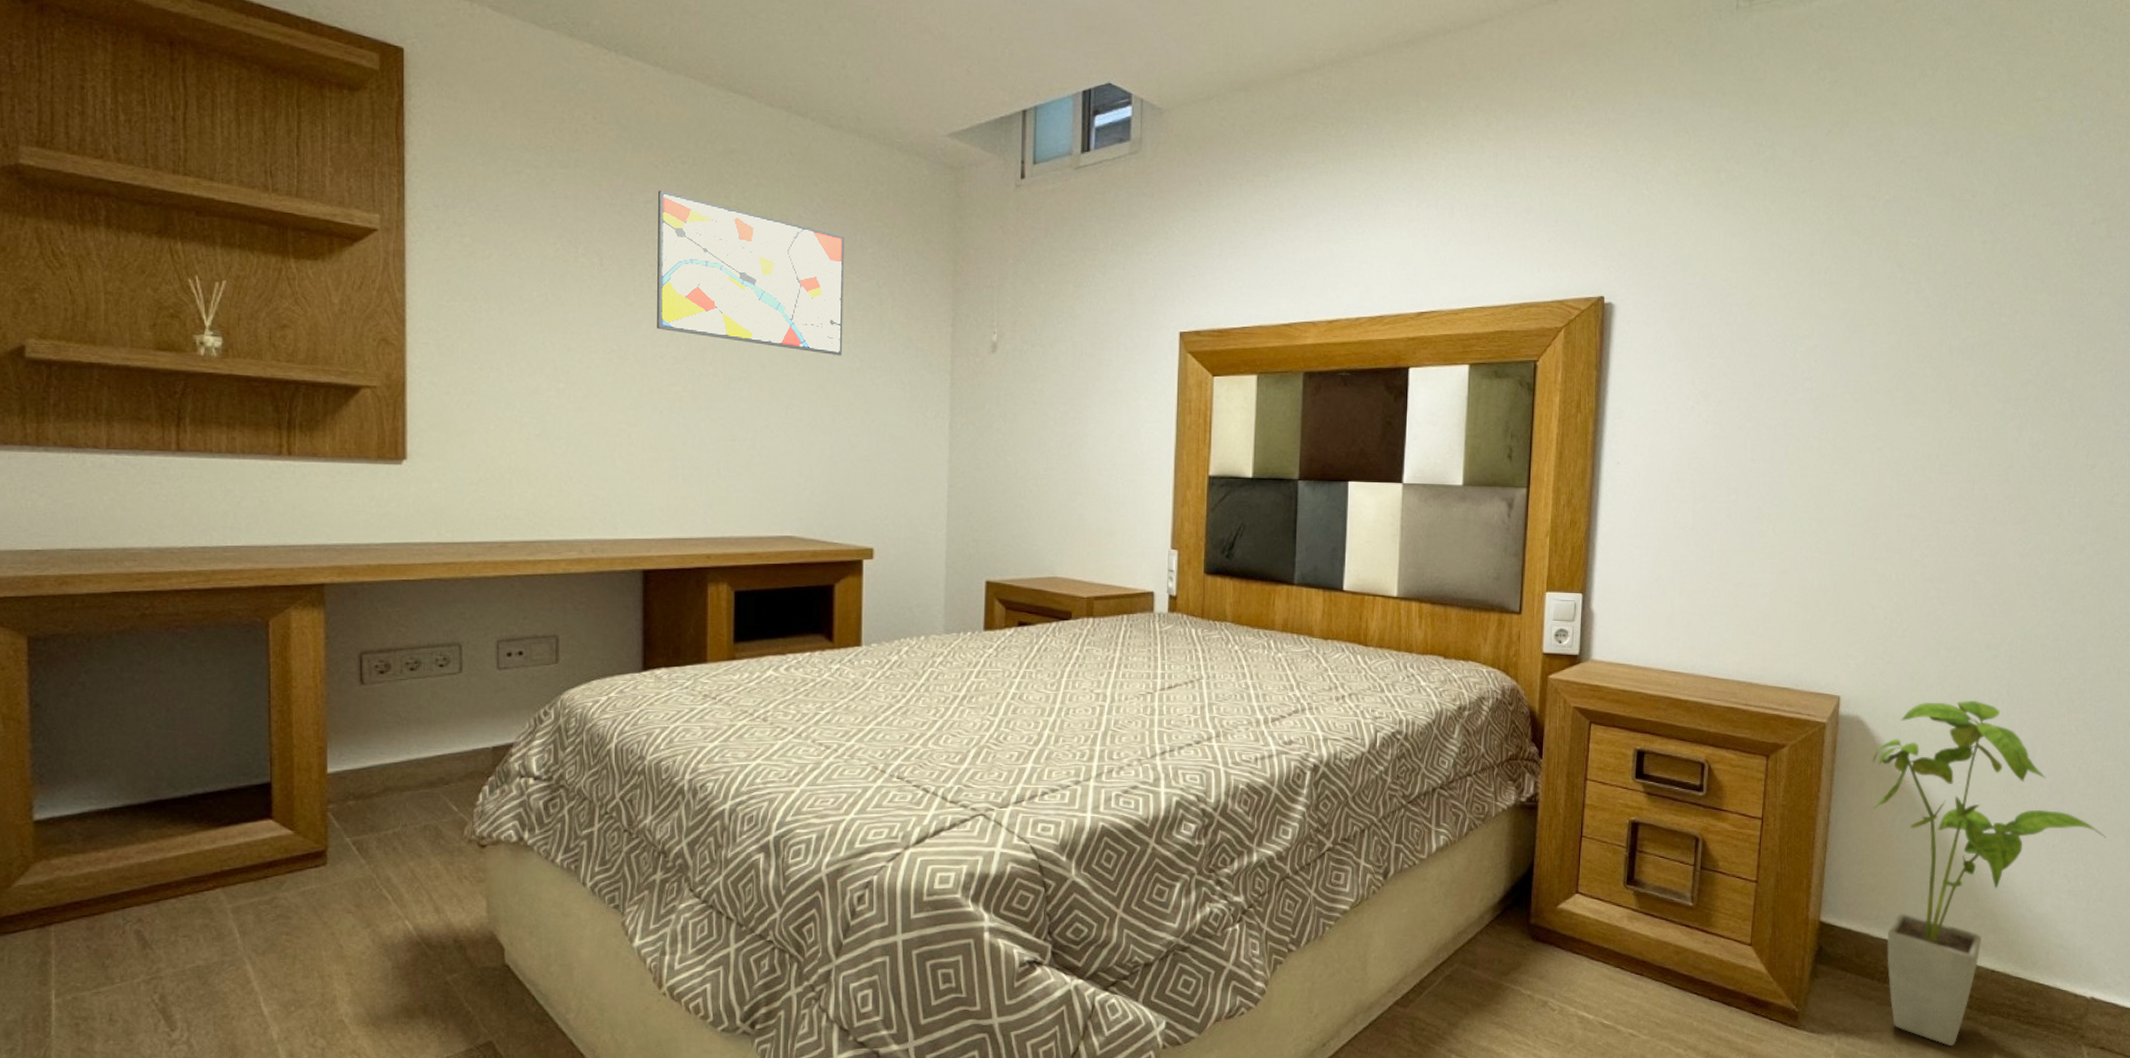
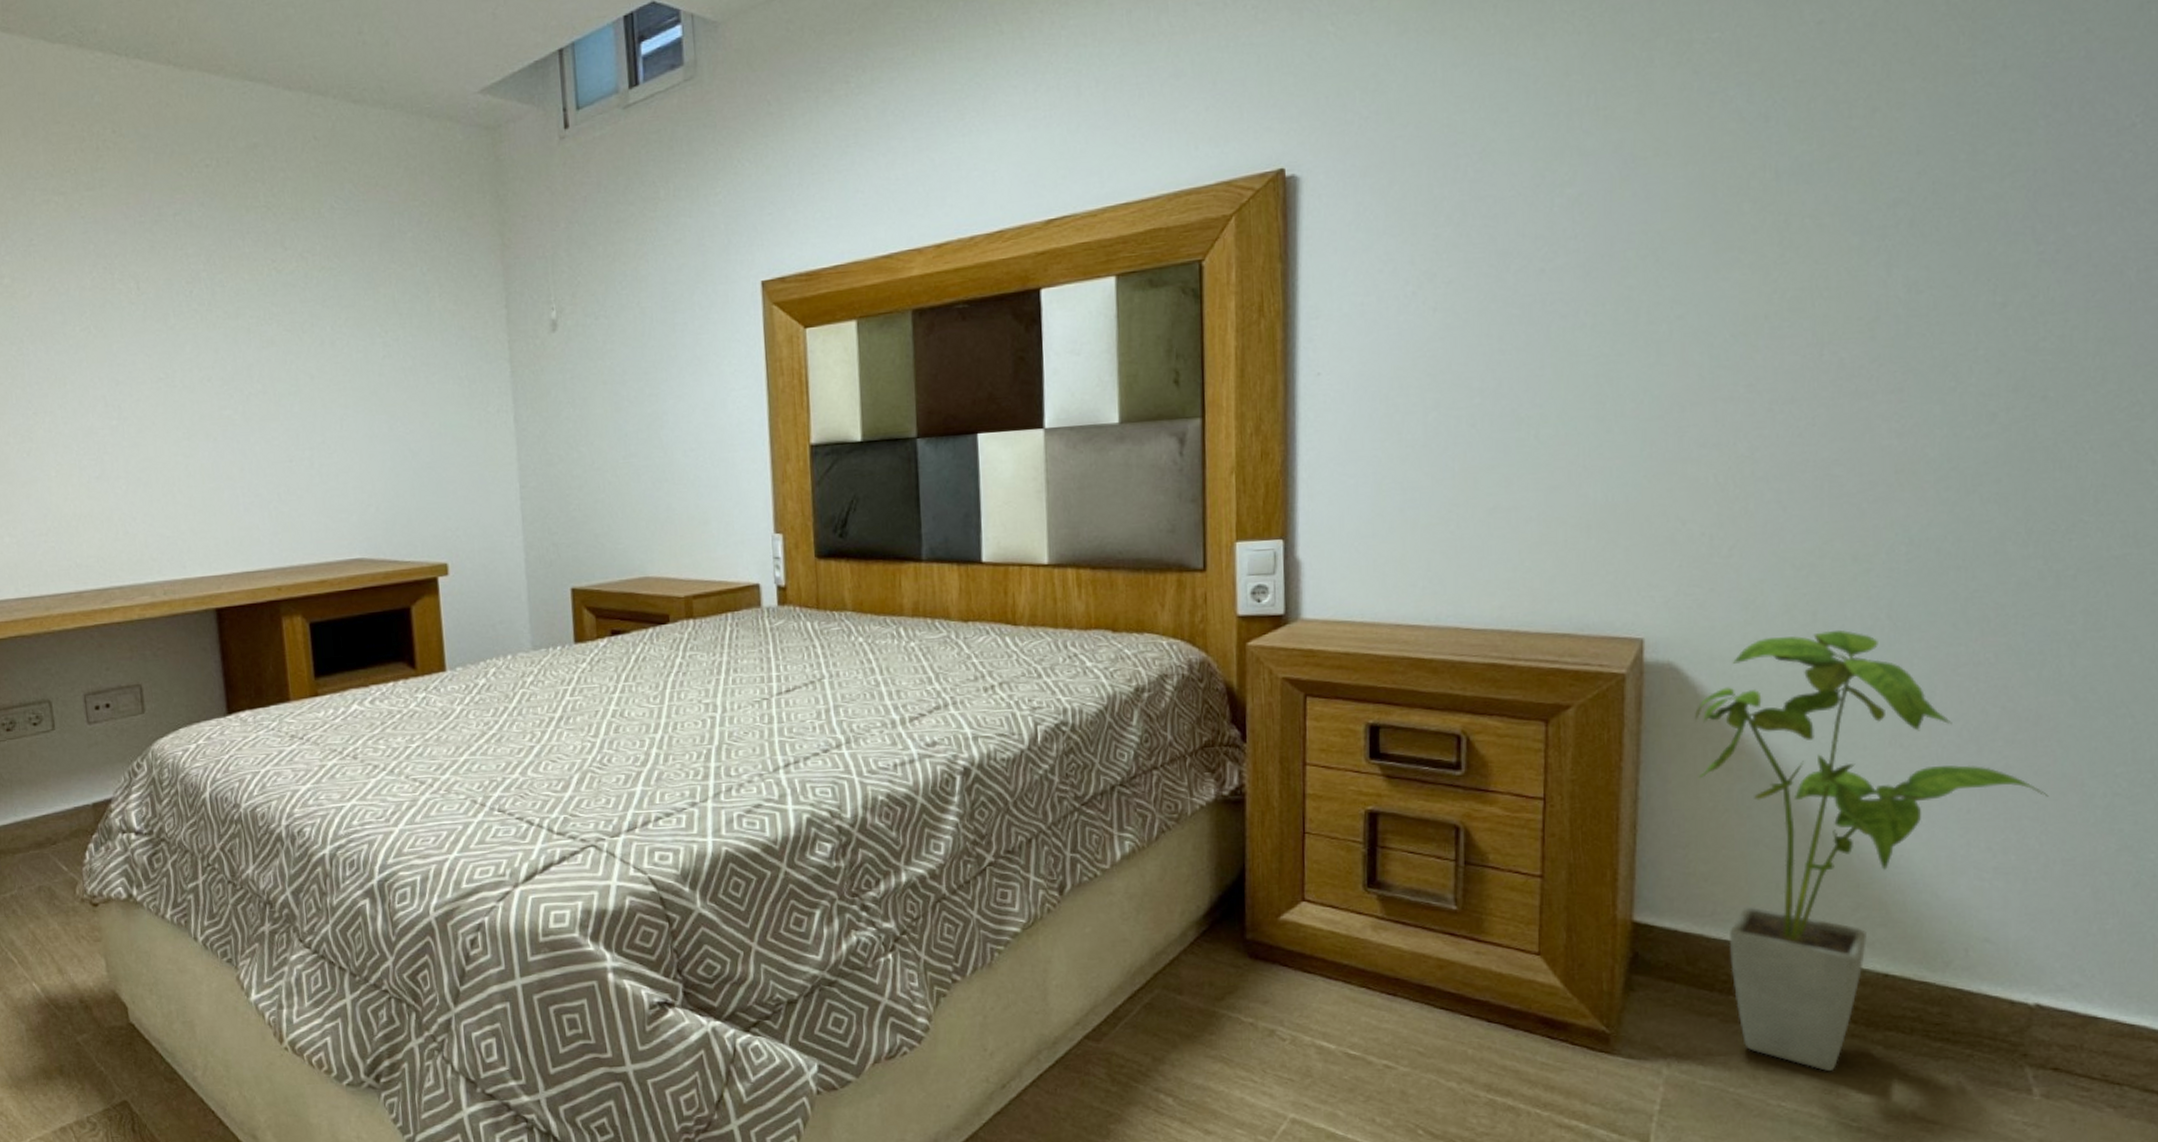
wall art: present [657,190,844,356] -> none [186,199,393,357]

